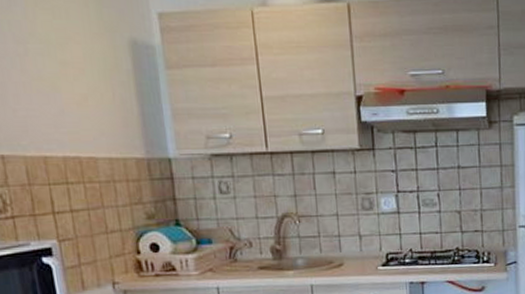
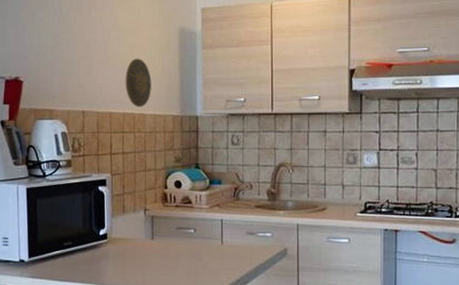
decorative plate: none [59,81,101,149] -> present [125,58,152,108]

